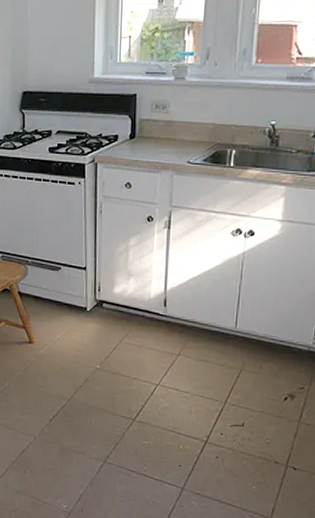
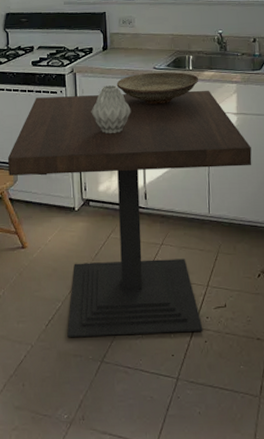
dining table: none [18,188,295,447] -> present [7,90,252,337]
vase: none [111,179,157,234] -> present [91,85,131,134]
decorative bowl: none [142,167,241,204] -> present [116,72,199,105]

